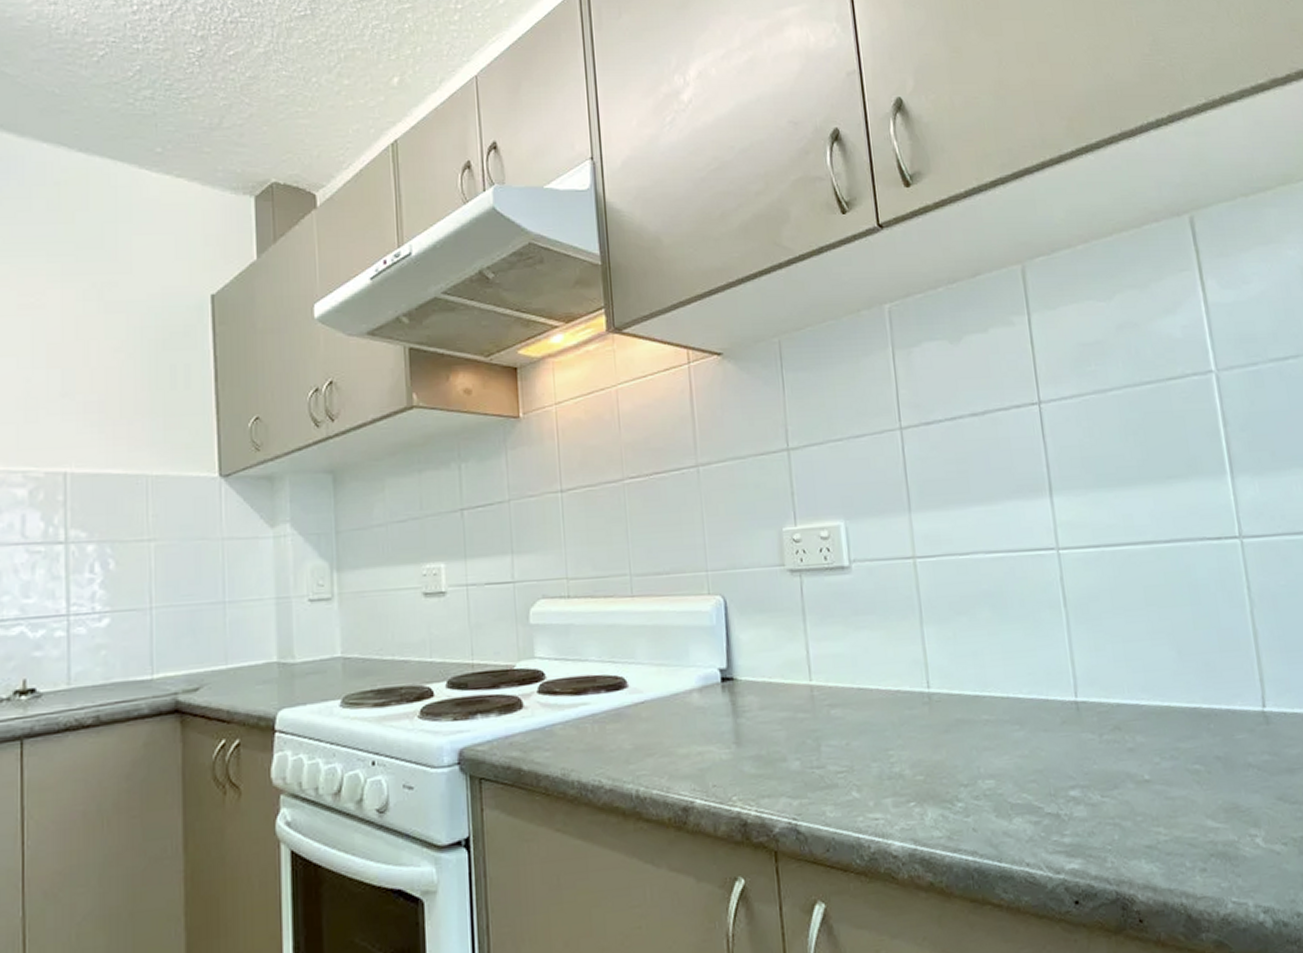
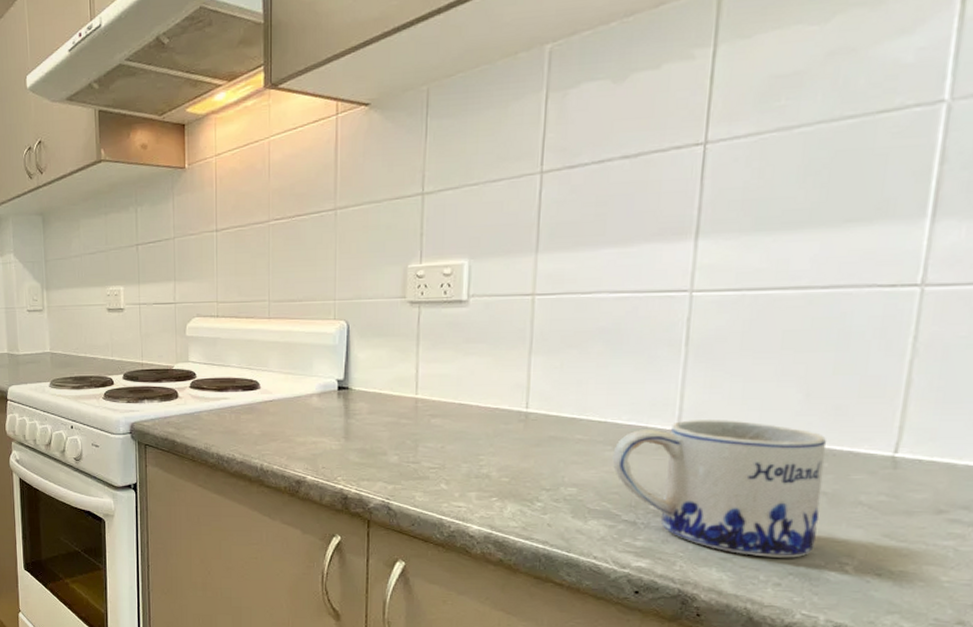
mug: none [1021,685,1224,839] -> present [612,420,826,558]

